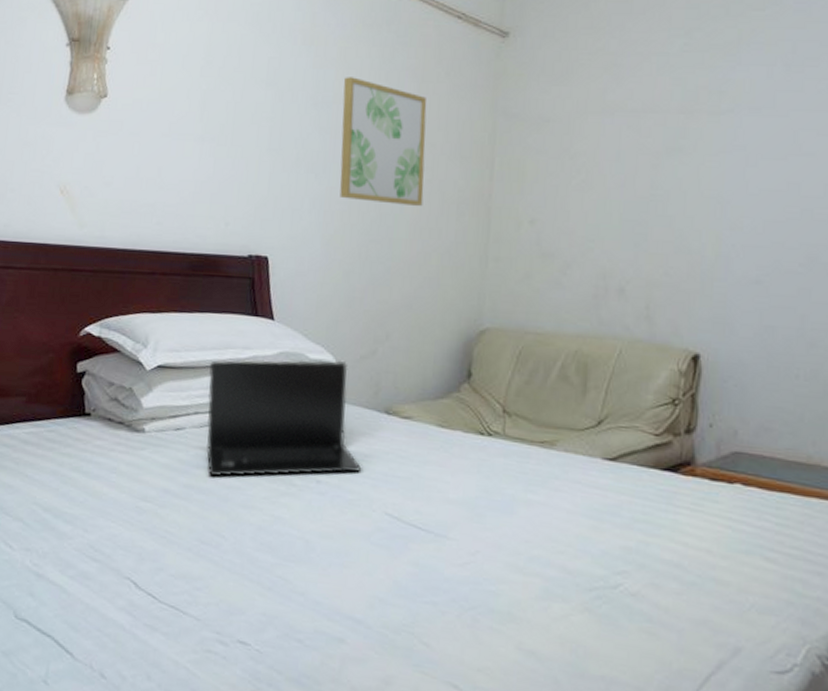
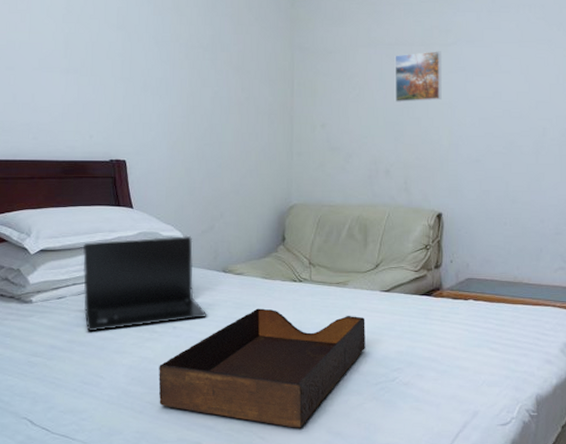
tray: none [293,466,579,638] -> present [158,308,365,428]
wall art: present [340,77,427,207] -> none [178,22,243,118]
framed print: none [637,121,710,194] -> present [395,51,442,102]

